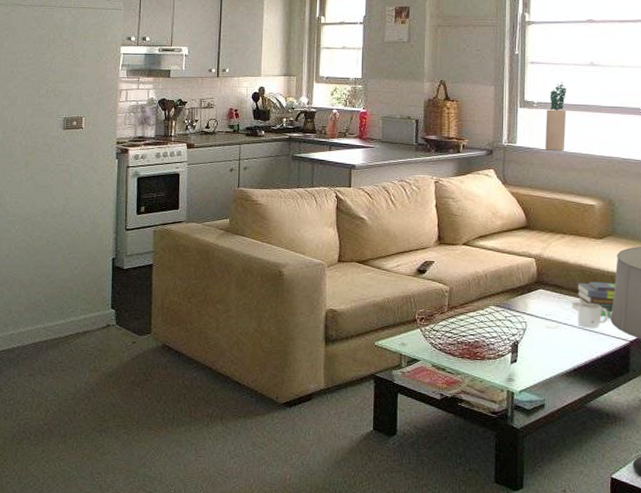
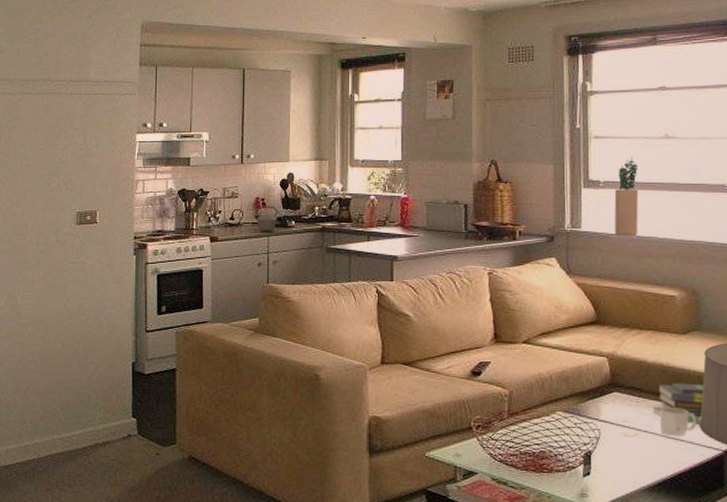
kettle: none [229,116,250,141] -> present [255,206,279,232]

